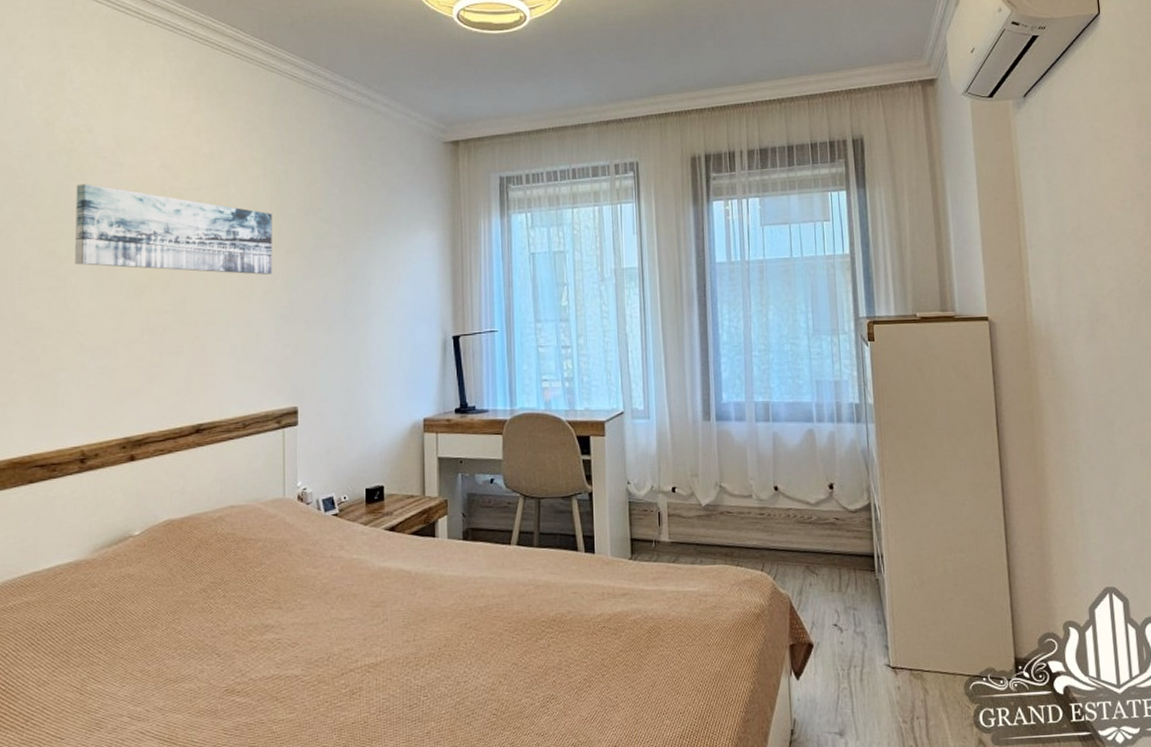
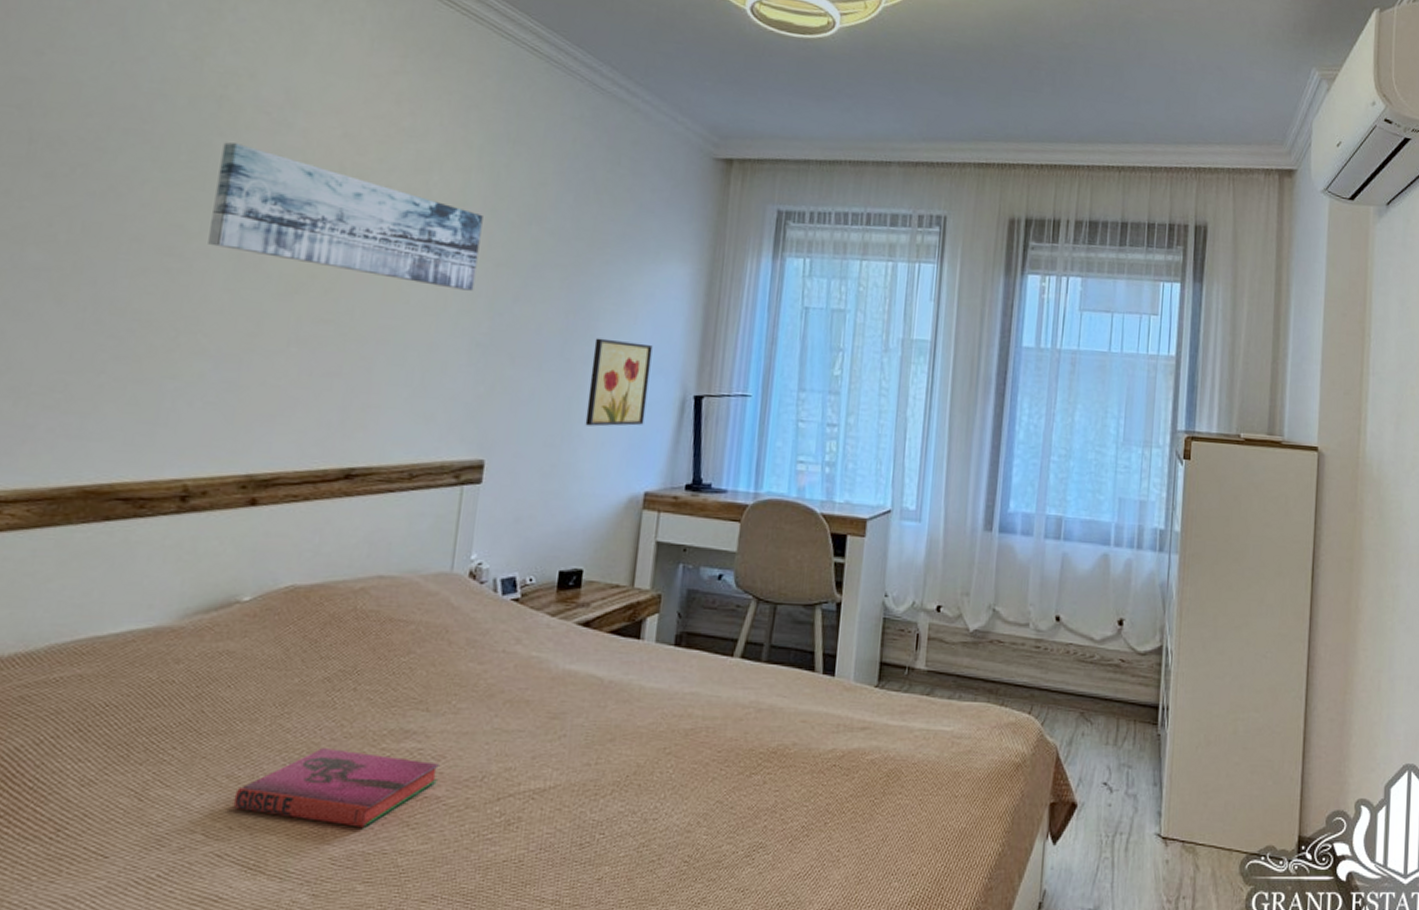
hardback book: none [147,644,294,704] -> present [233,748,439,828]
wall art: none [369,299,416,370] -> present [585,338,653,427]

